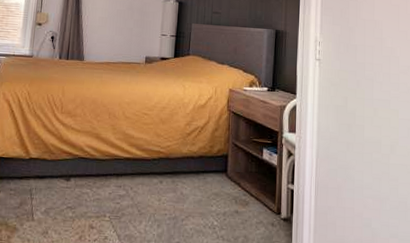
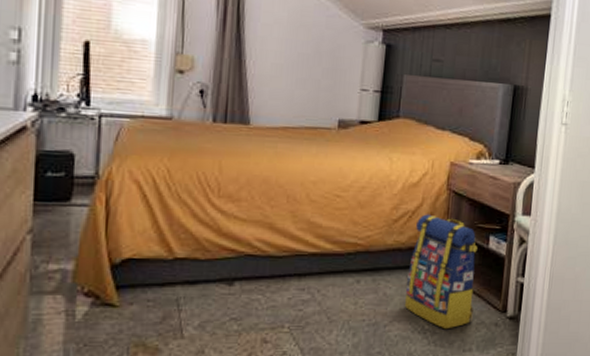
backpack: none [198,129,254,226] -> present [405,214,478,330]

